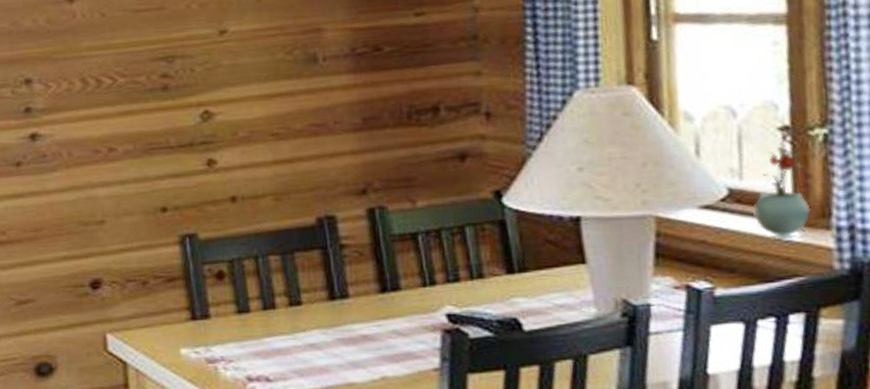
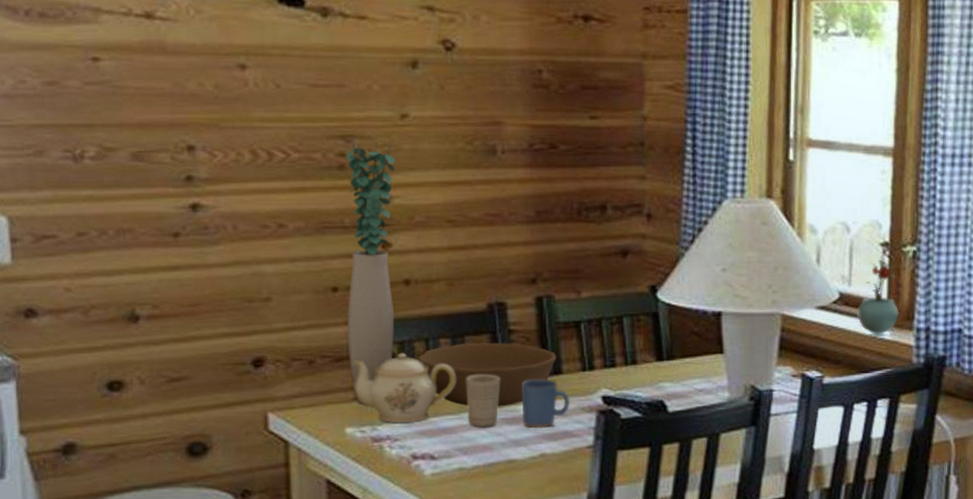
vase: none [168,57,224,325] -> present [345,136,396,404]
teapot: none [184,271,288,344] -> present [353,352,456,423]
bowl: none [248,258,394,327] -> present [418,342,557,407]
cup: none [298,292,335,349] -> present [466,374,500,428]
mug: none [356,296,412,349] -> present [521,379,571,428]

